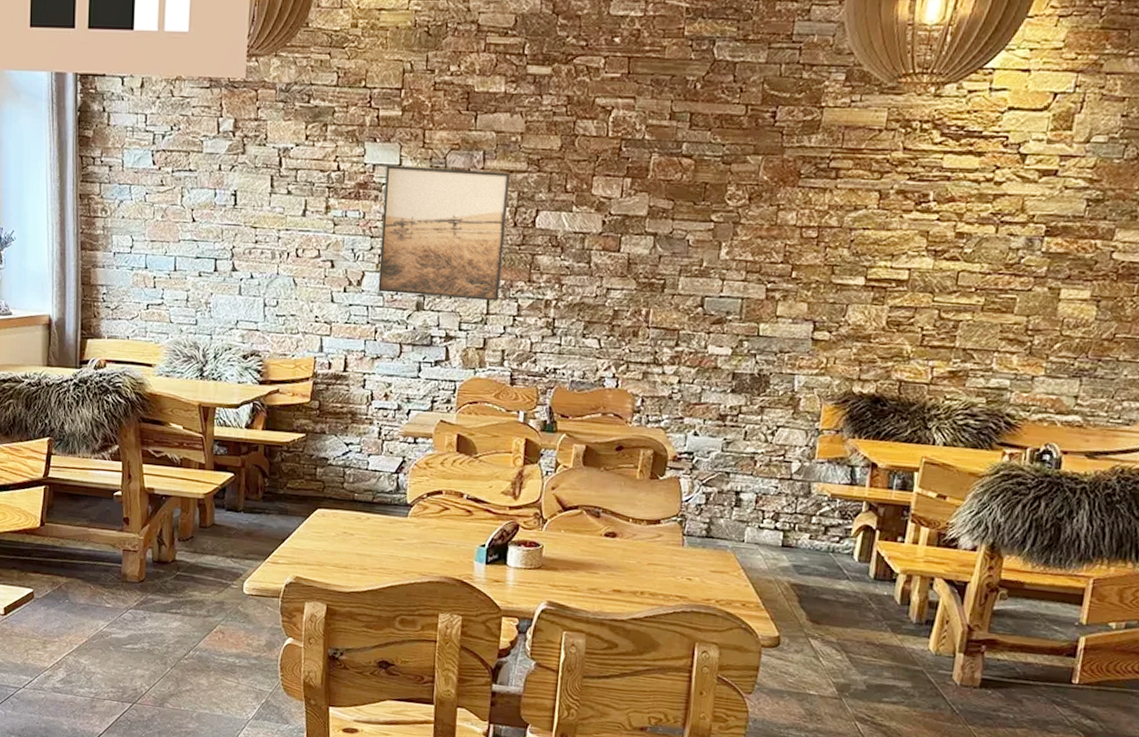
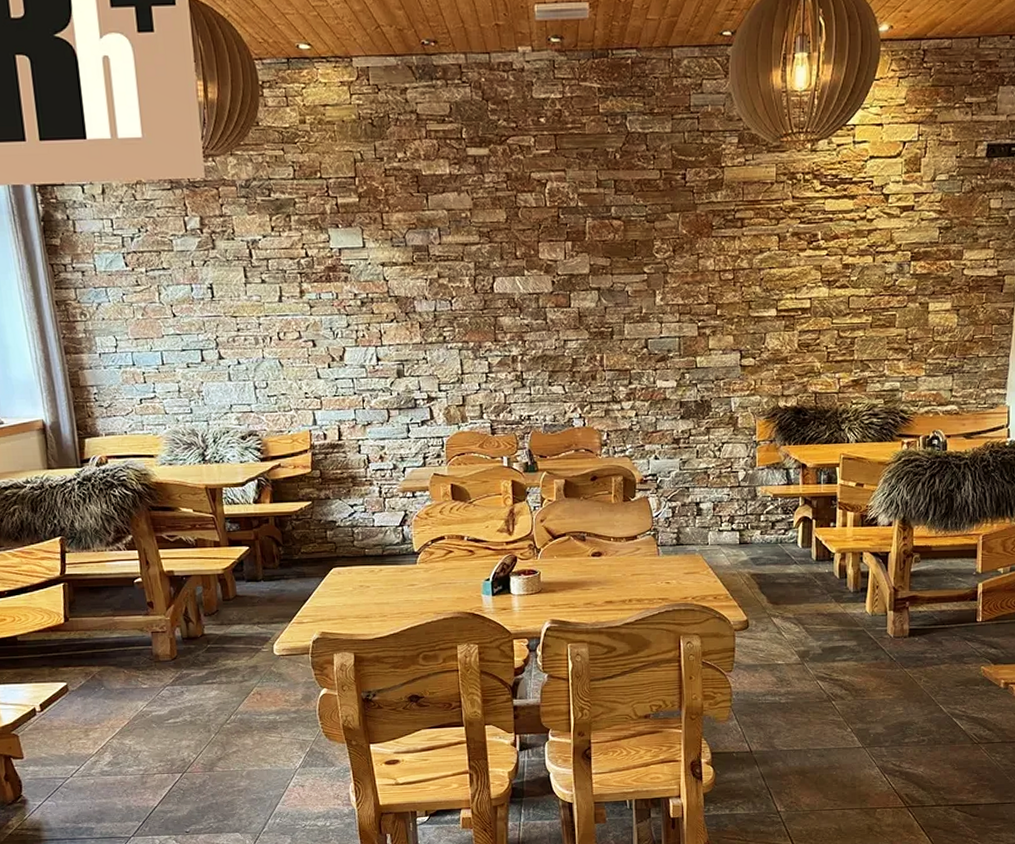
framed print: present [378,165,511,302] -> none [351,245,471,365]

